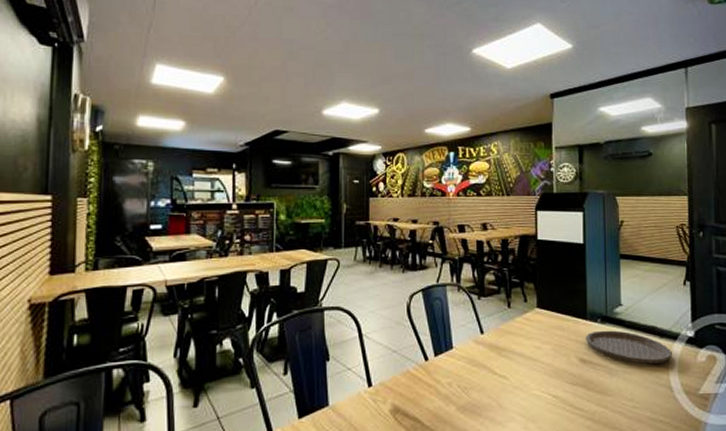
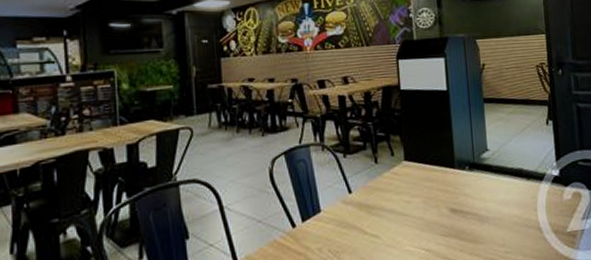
plate: present [586,330,673,364] -> none [455,176,540,208]

